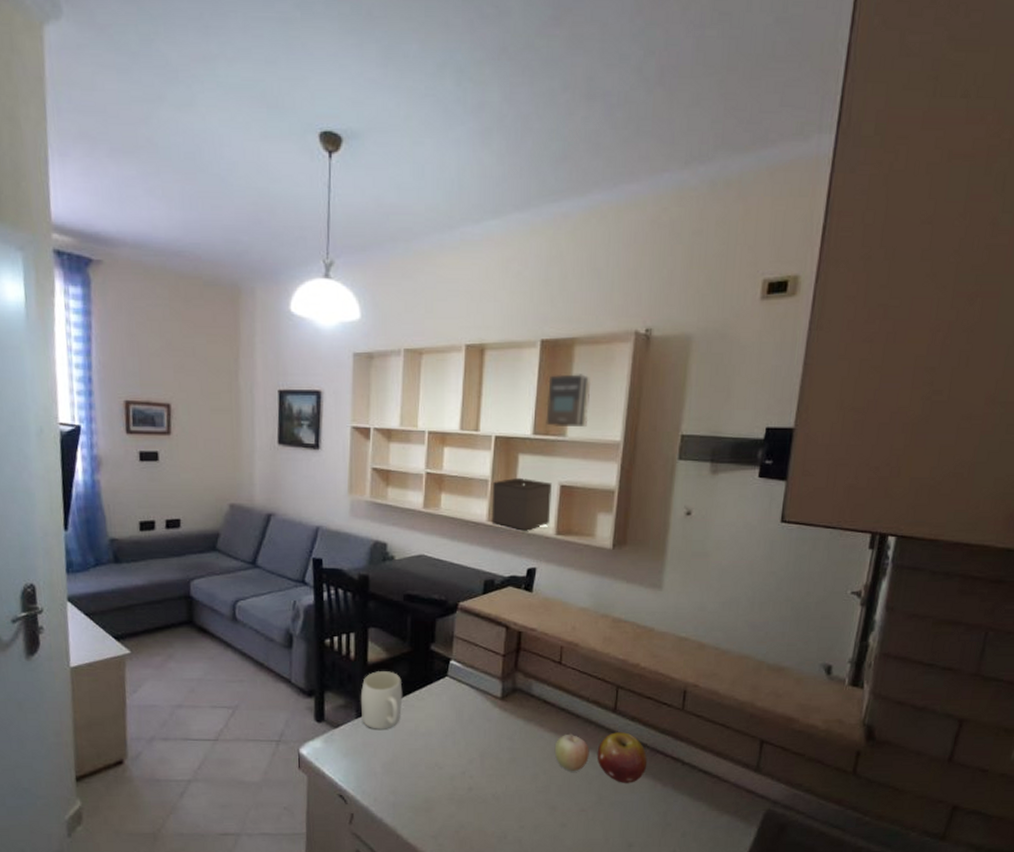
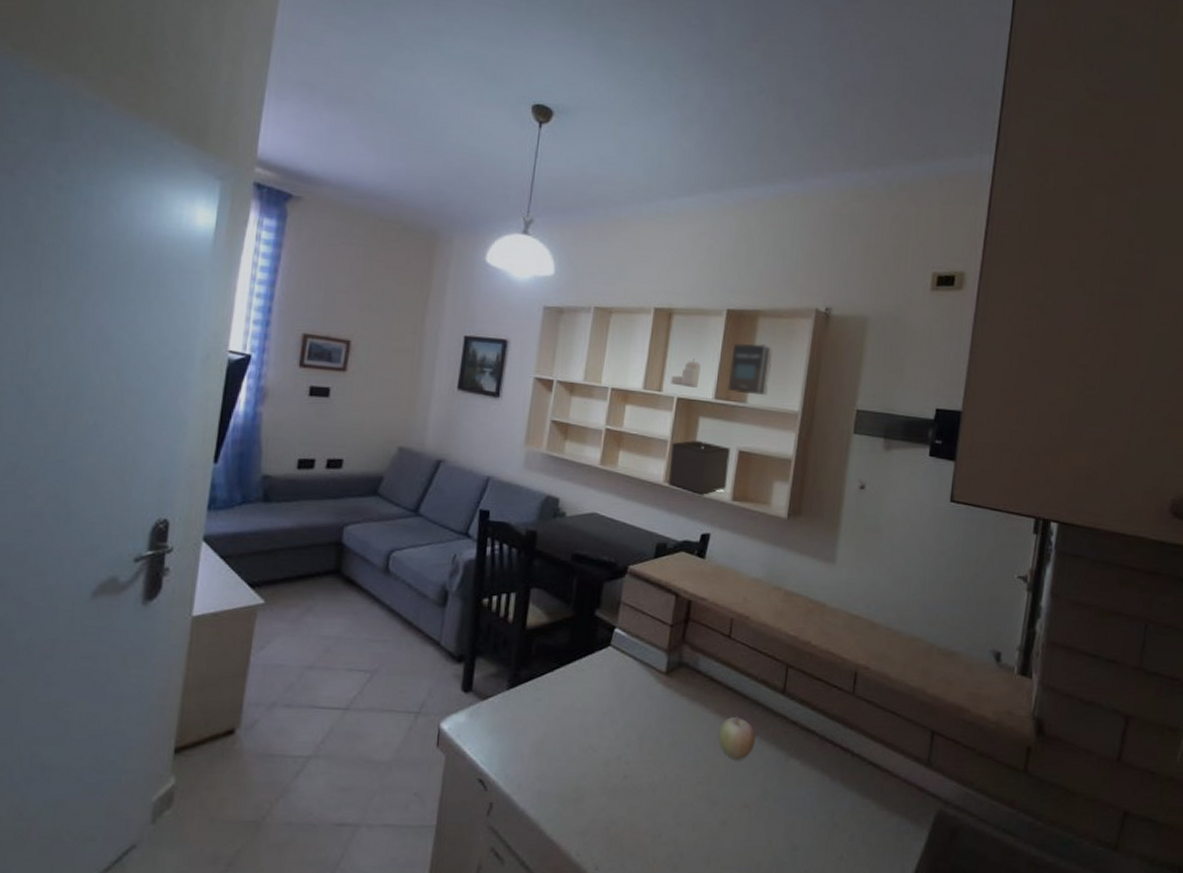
mug: present [360,671,403,729] -> none [513,637,562,704]
candle: none [487,395,517,424] -> present [671,358,701,388]
fruit: present [597,732,648,783] -> none [763,716,816,776]

